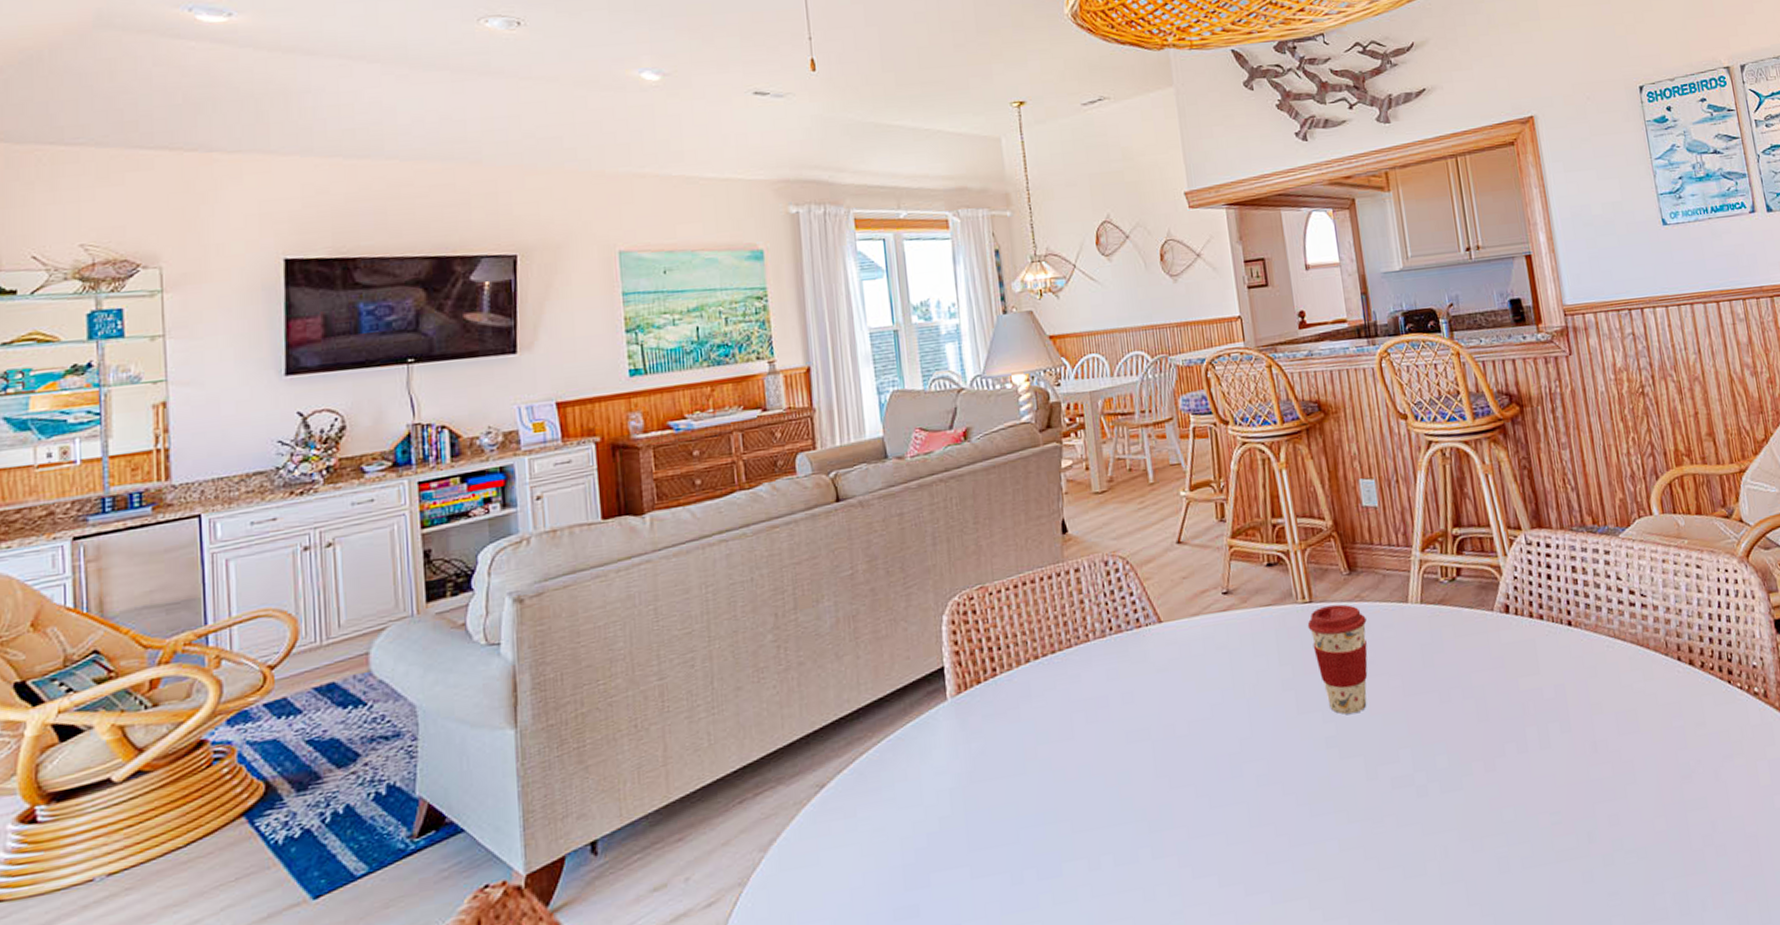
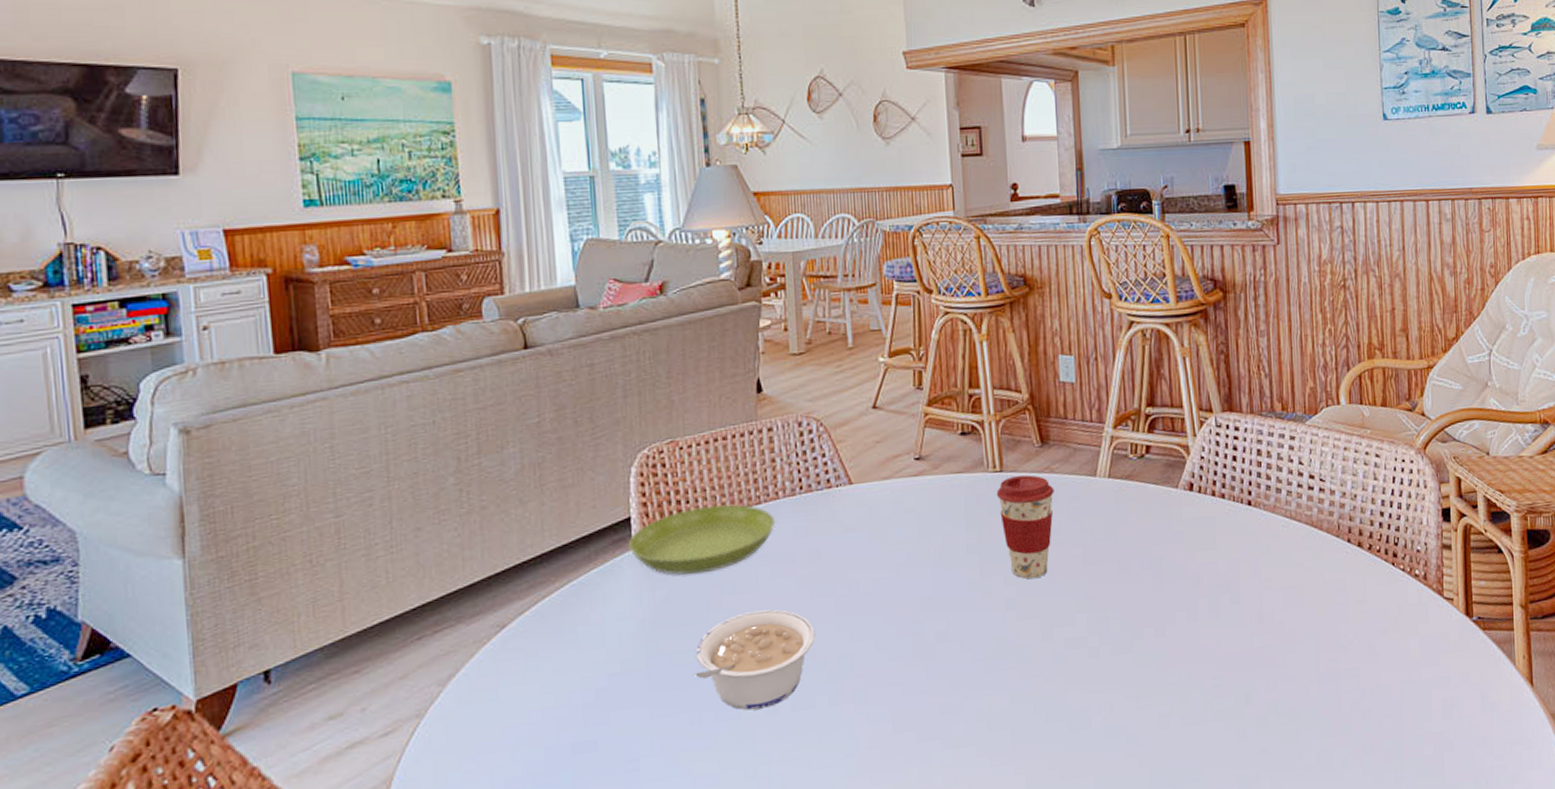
saucer: none [942,649,1087,725] -> present [627,504,775,575]
legume: none [1012,757,1134,868] -> present [693,609,816,711]

